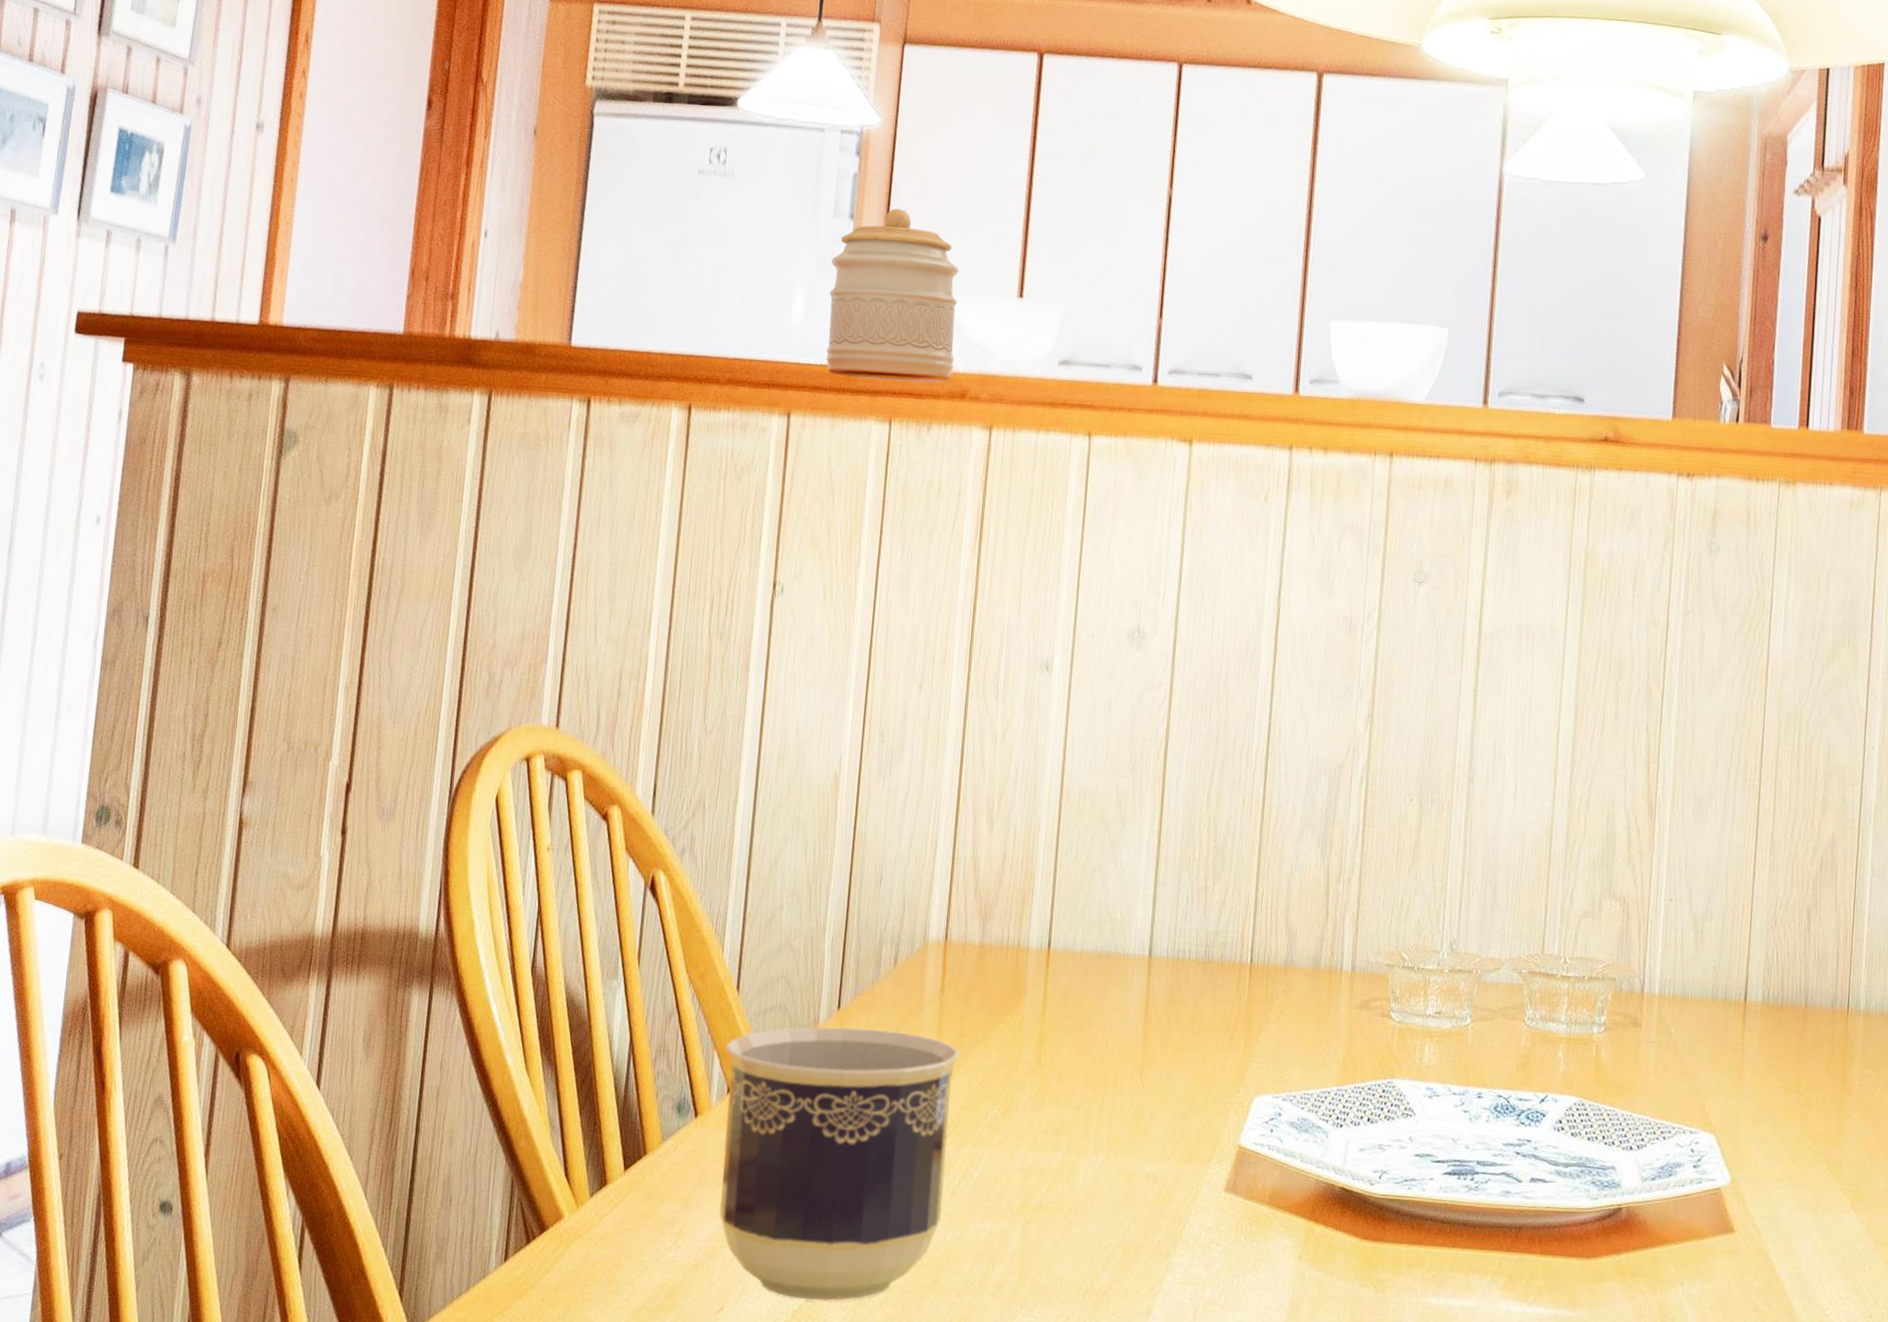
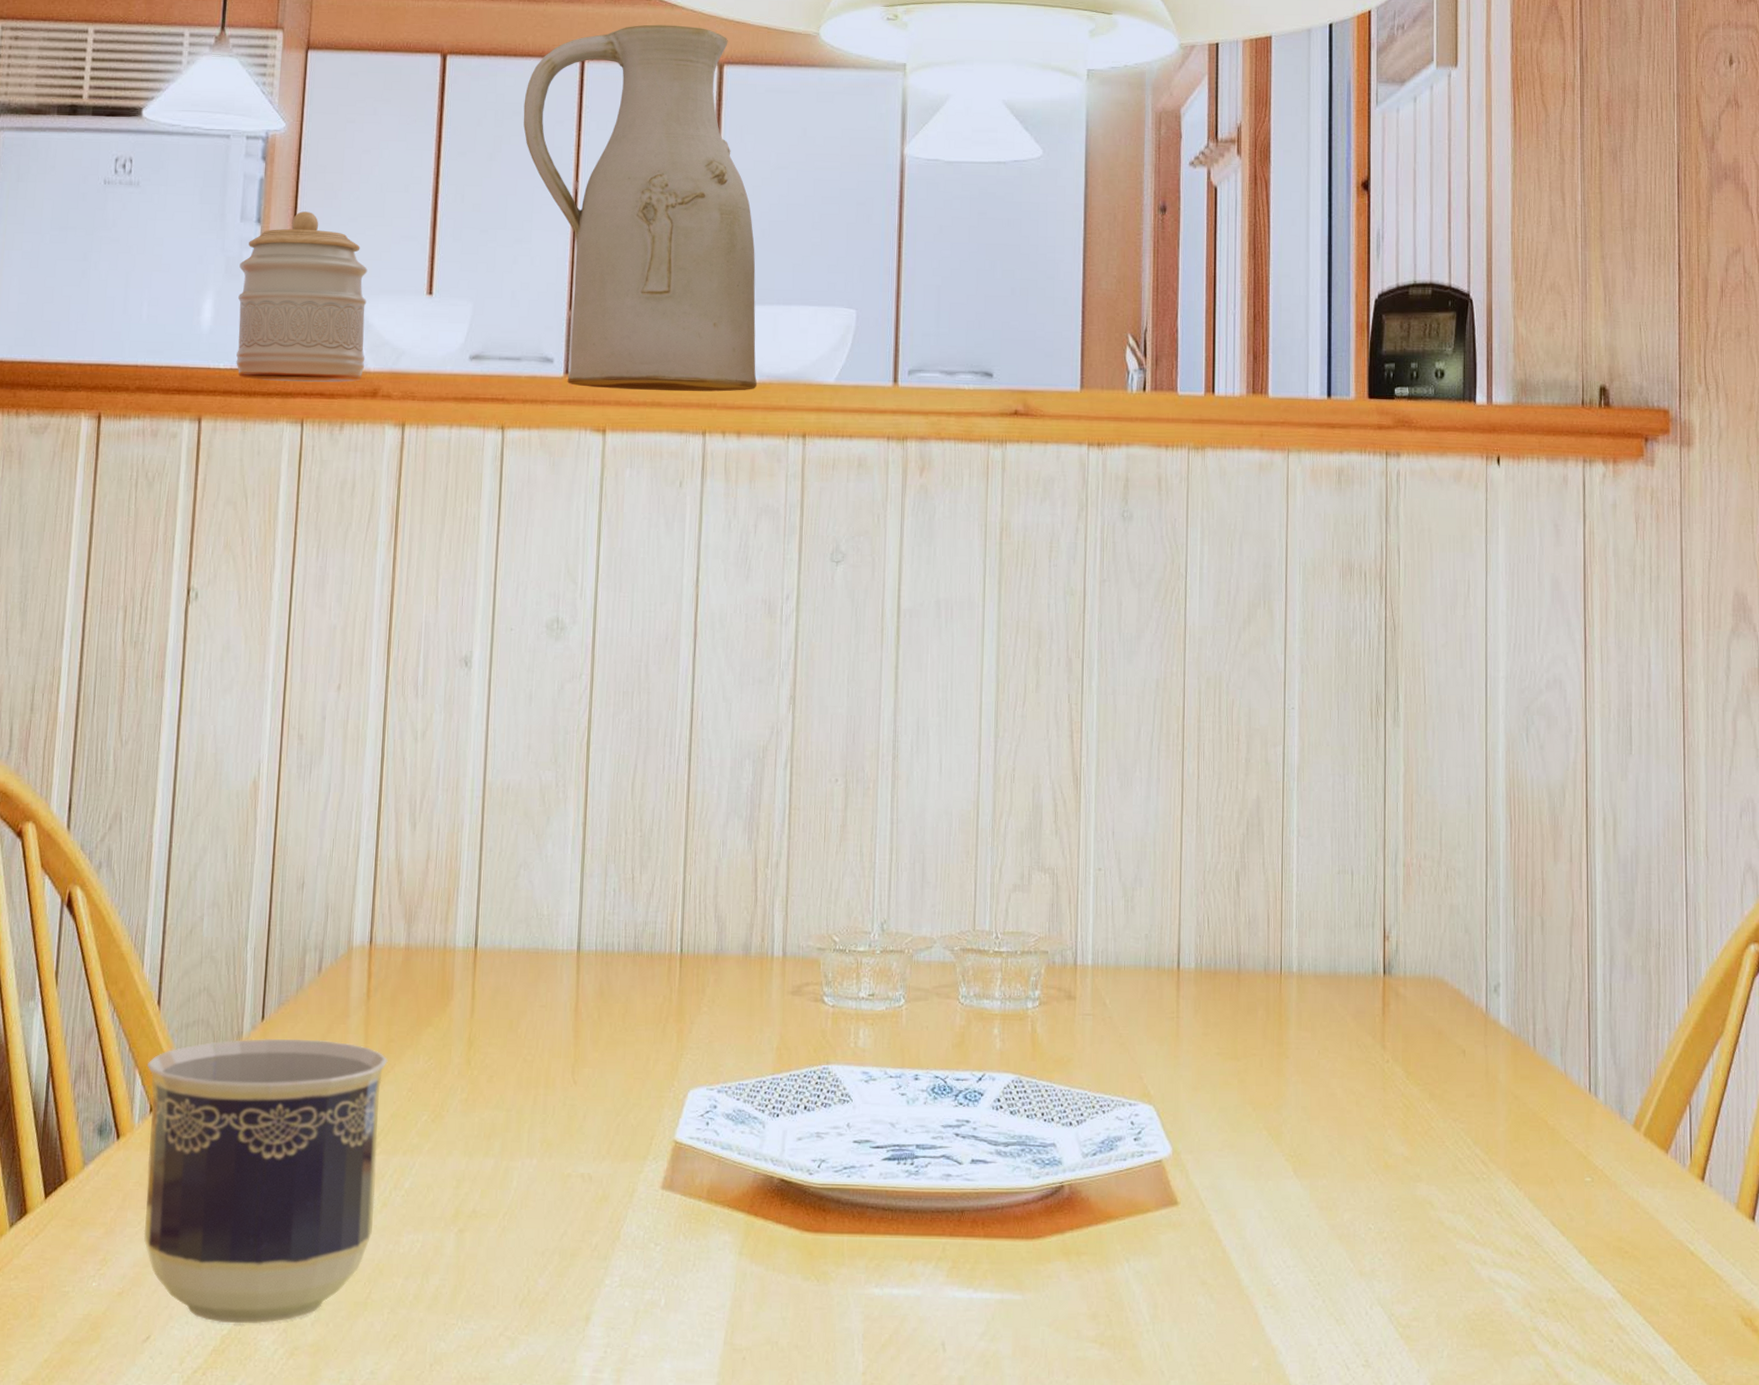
ceramic pitcher: none [1119,30,1349,407] -> present [523,24,758,392]

